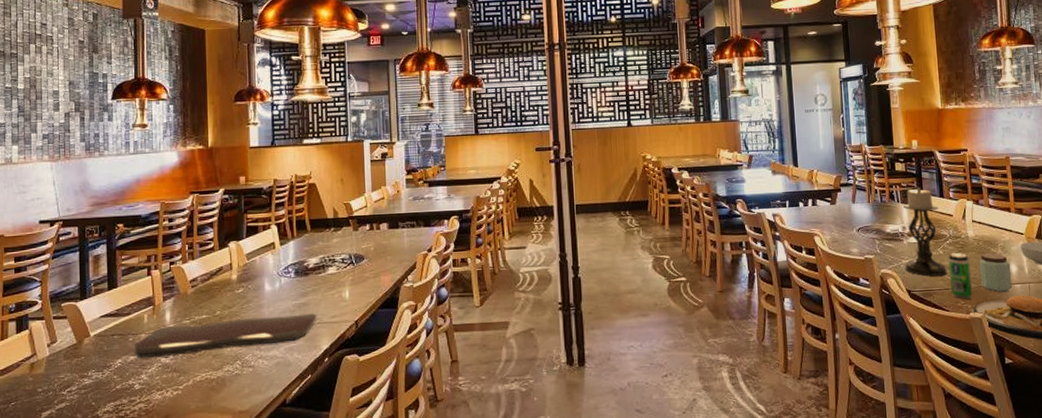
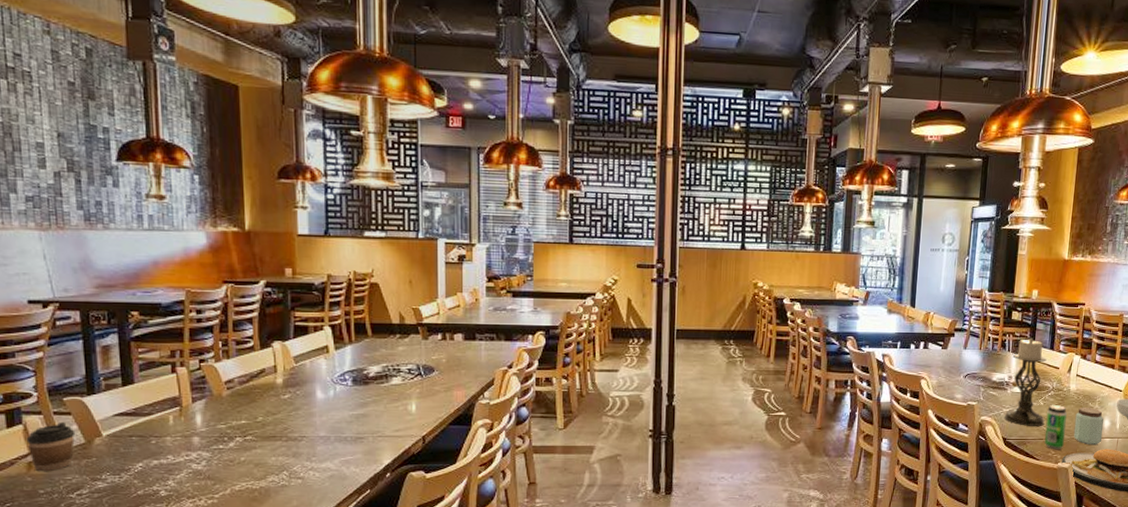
coffee cup: none [30,326,69,372] -> present [26,422,76,472]
serving tray: present [134,313,317,359] -> none [157,425,378,463]

